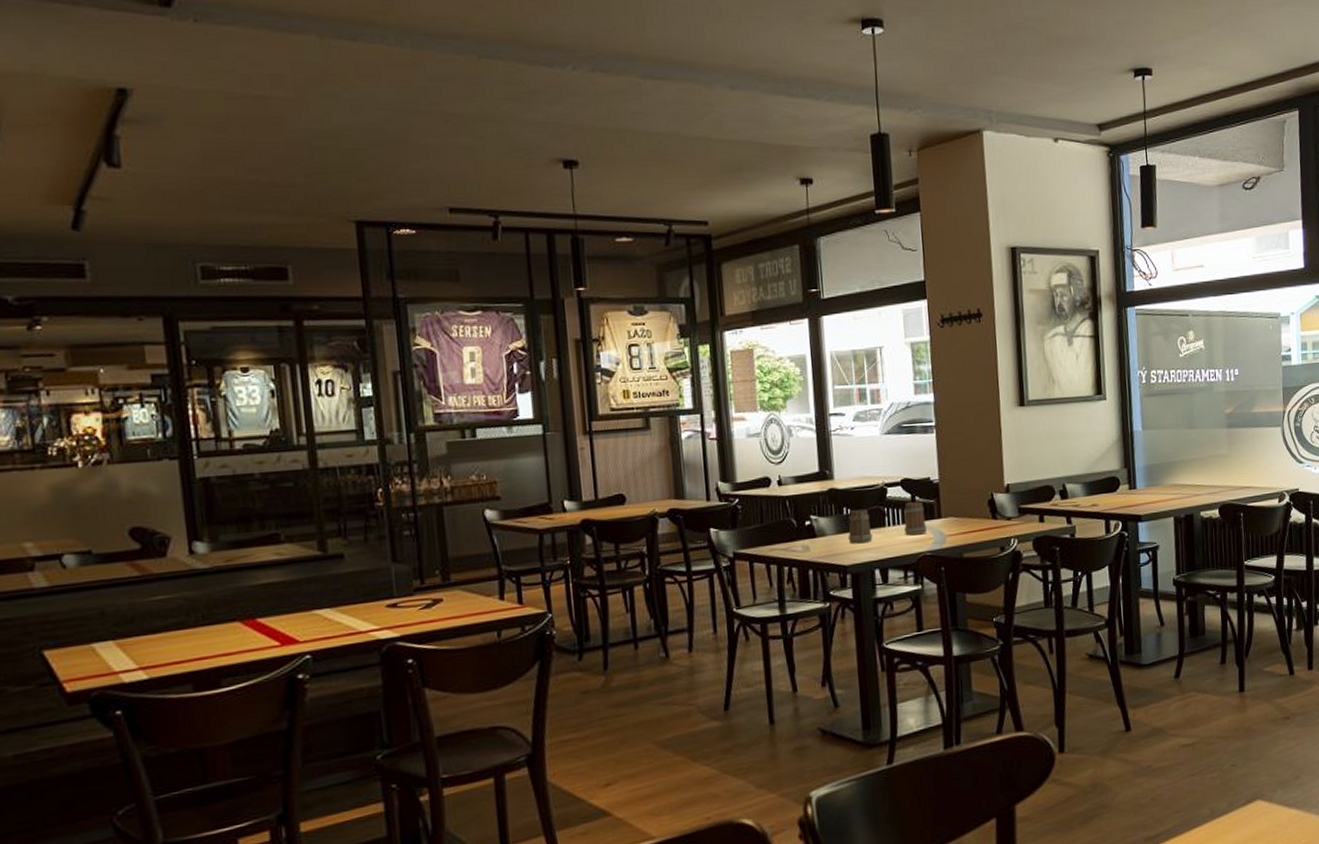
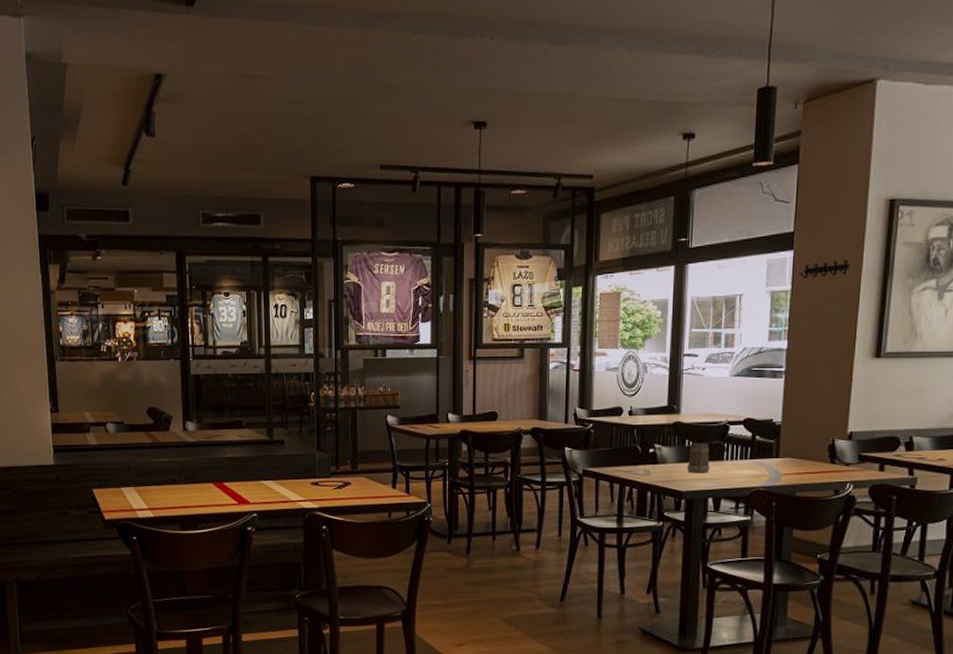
beer mug: present [904,501,928,536] -> none [741,441,764,471]

